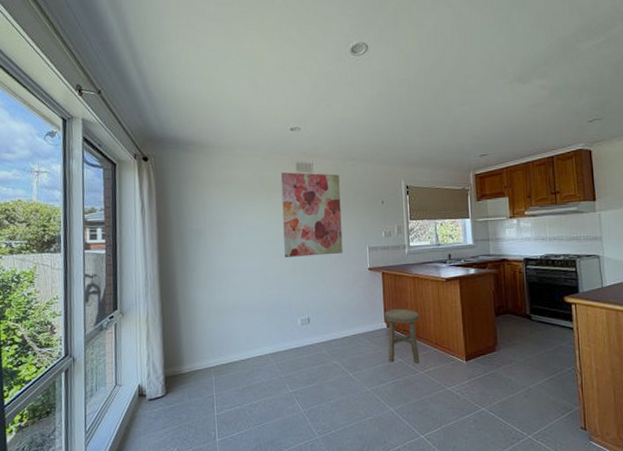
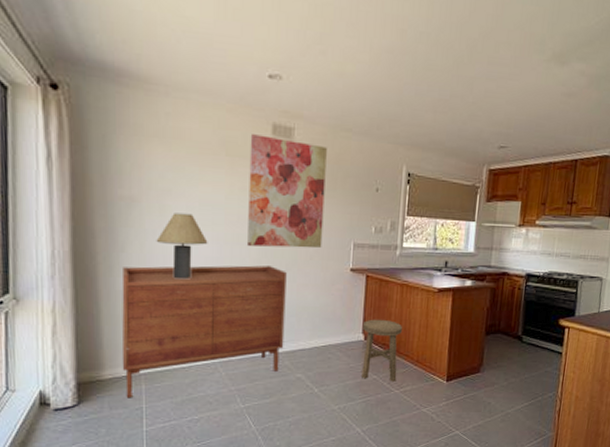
sideboard: none [194,272,321,388] -> present [121,265,287,398]
table lamp: none [217,237,255,289] -> present [156,213,208,280]

